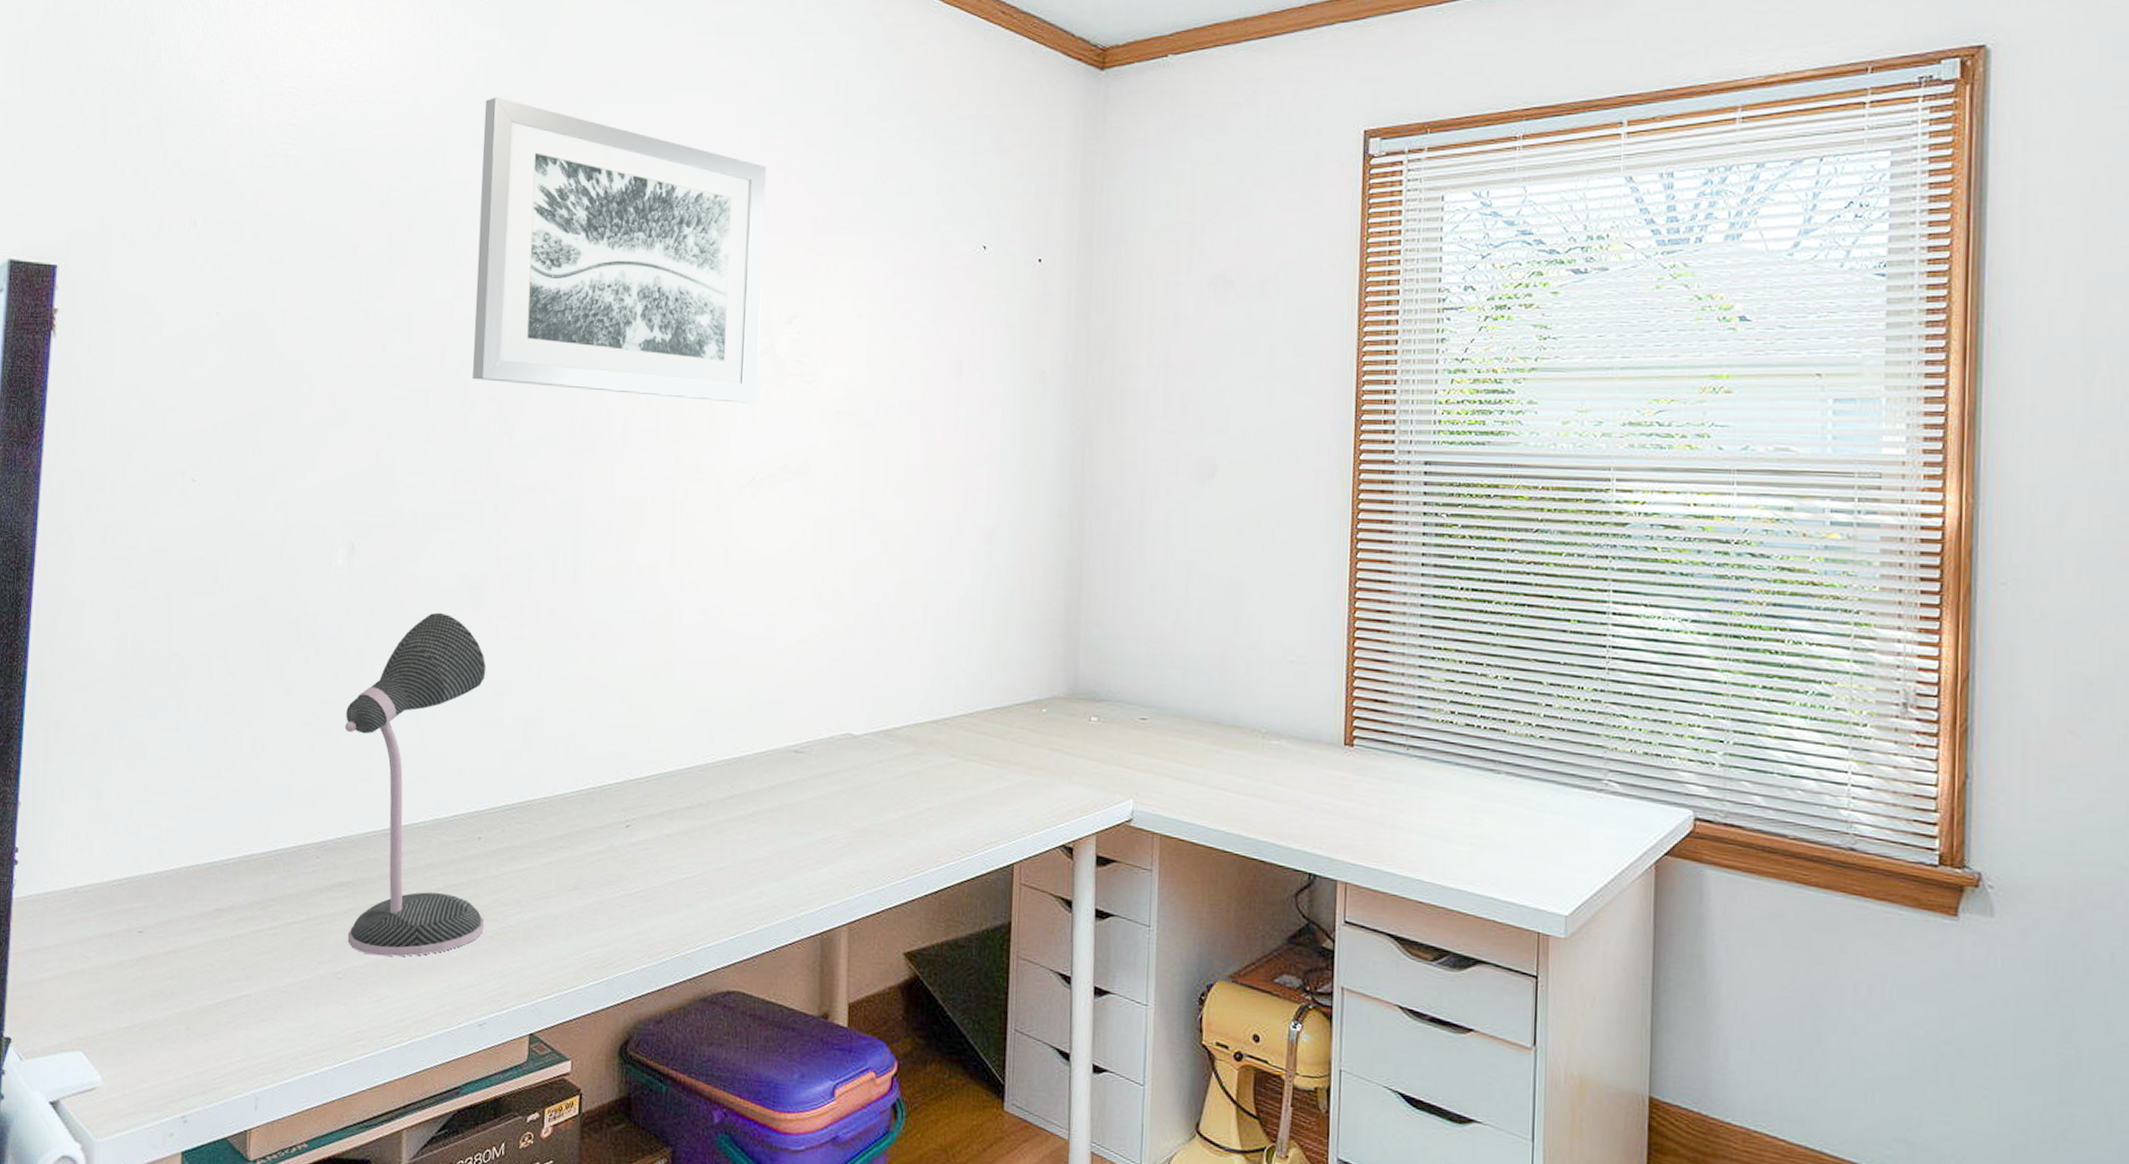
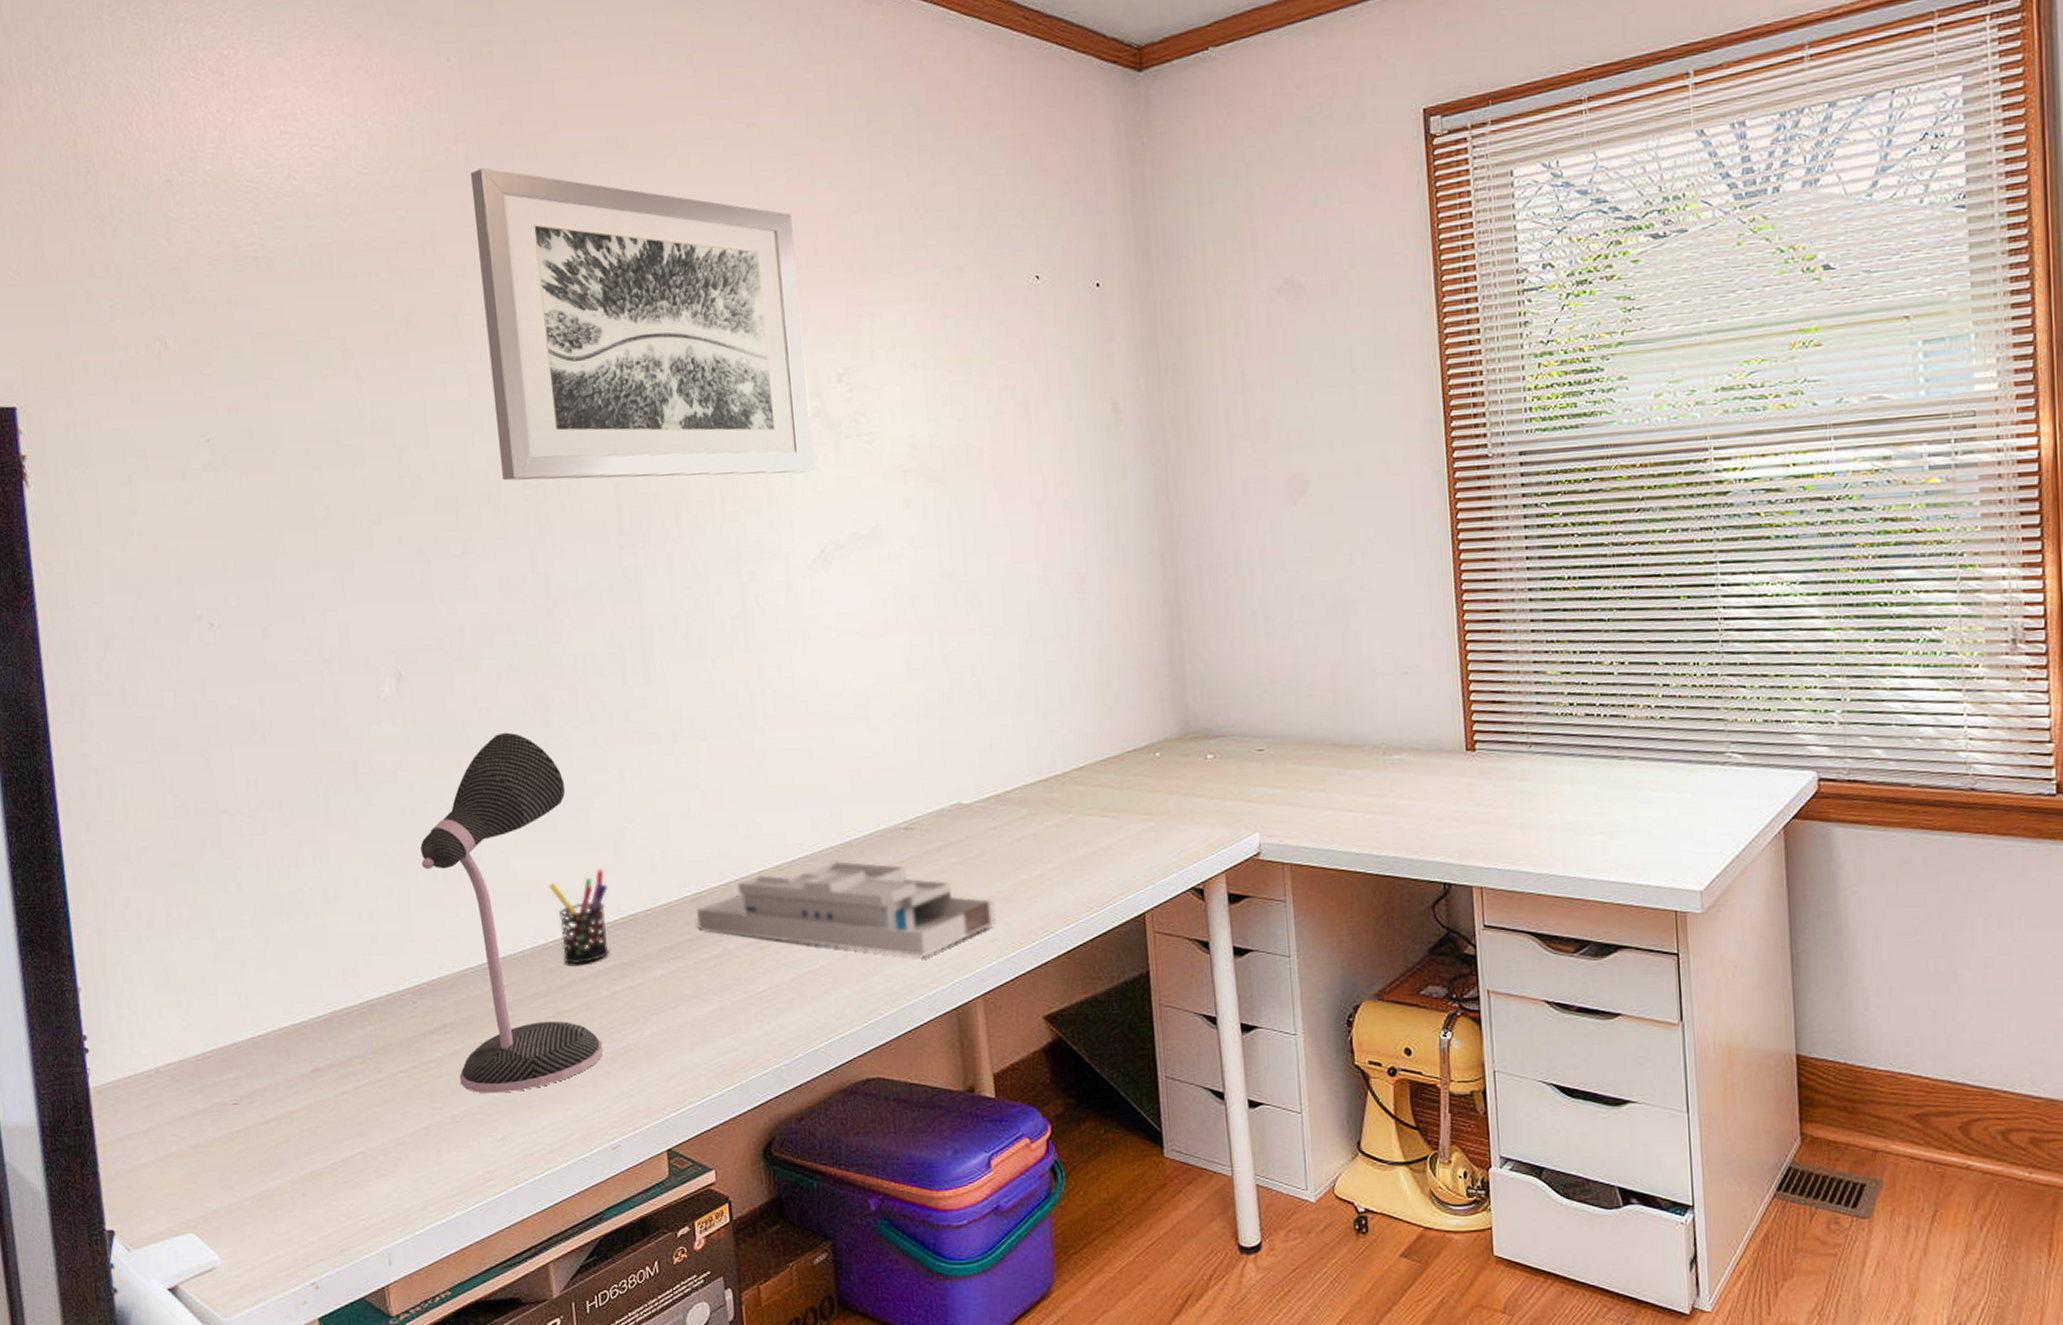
pen holder: none [457,753,511,842] -> present [548,869,609,965]
desk organizer: none [588,773,871,878] -> present [696,860,997,957]

